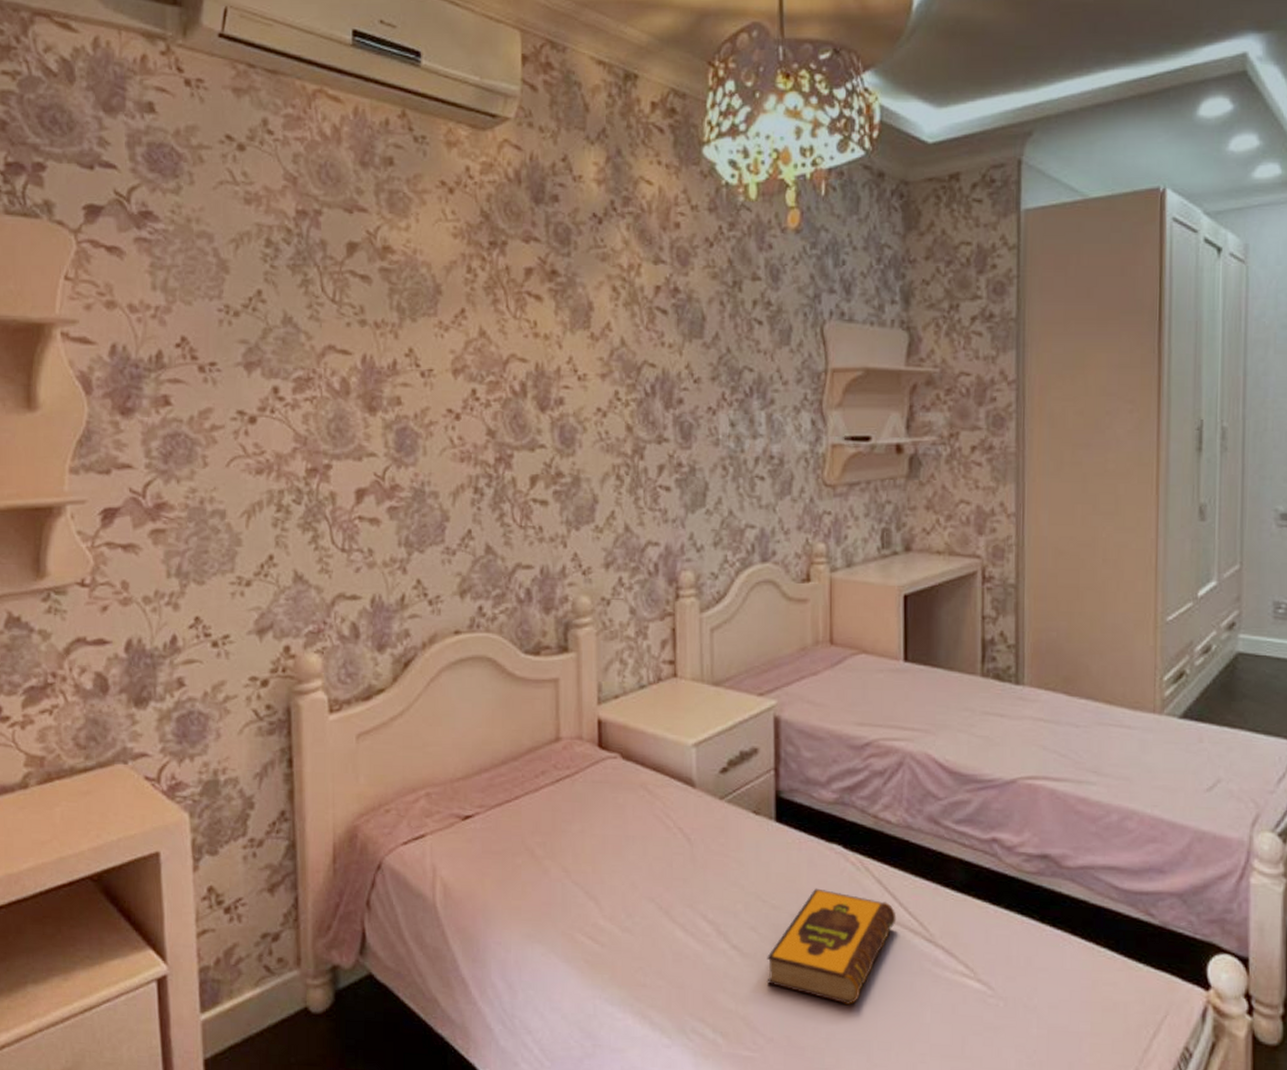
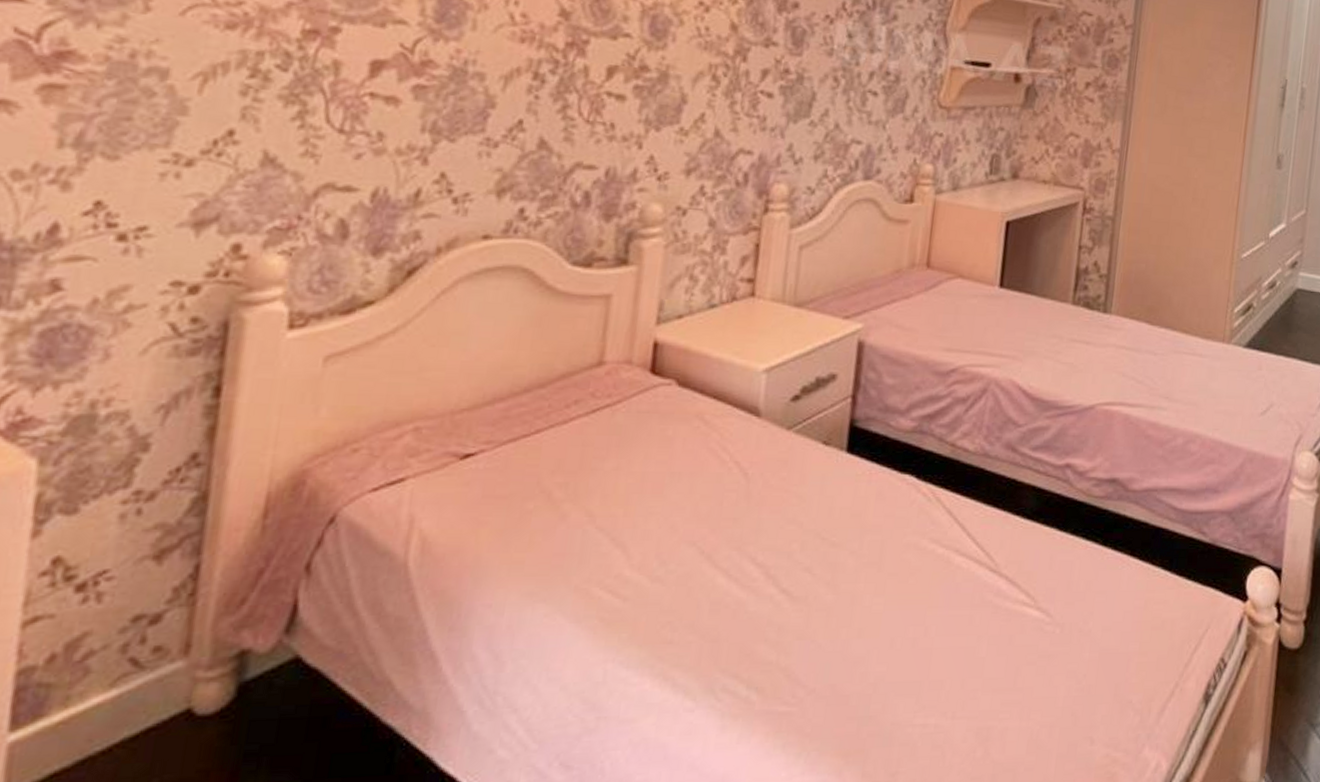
hardback book: present [767,888,897,1005] -> none [816,522,964,645]

